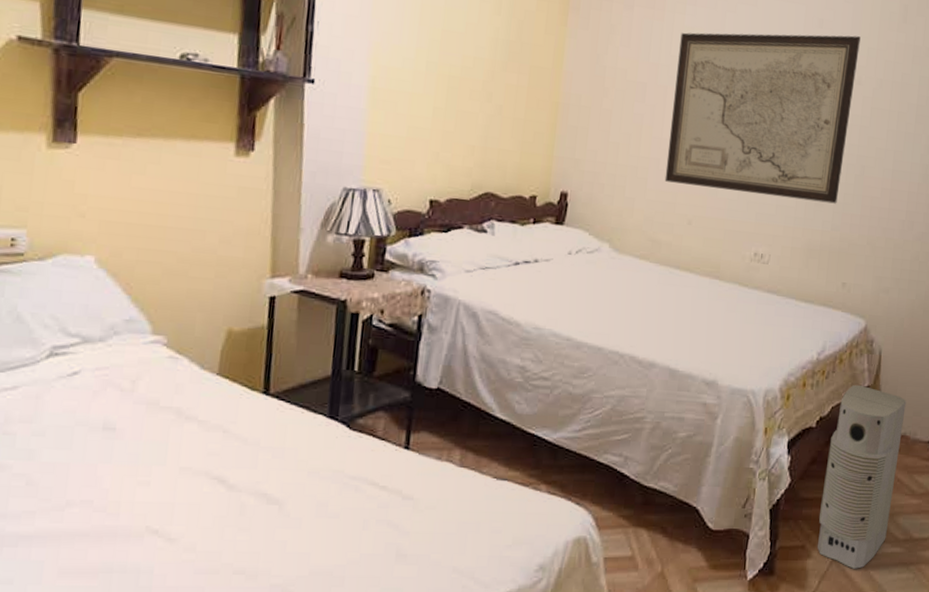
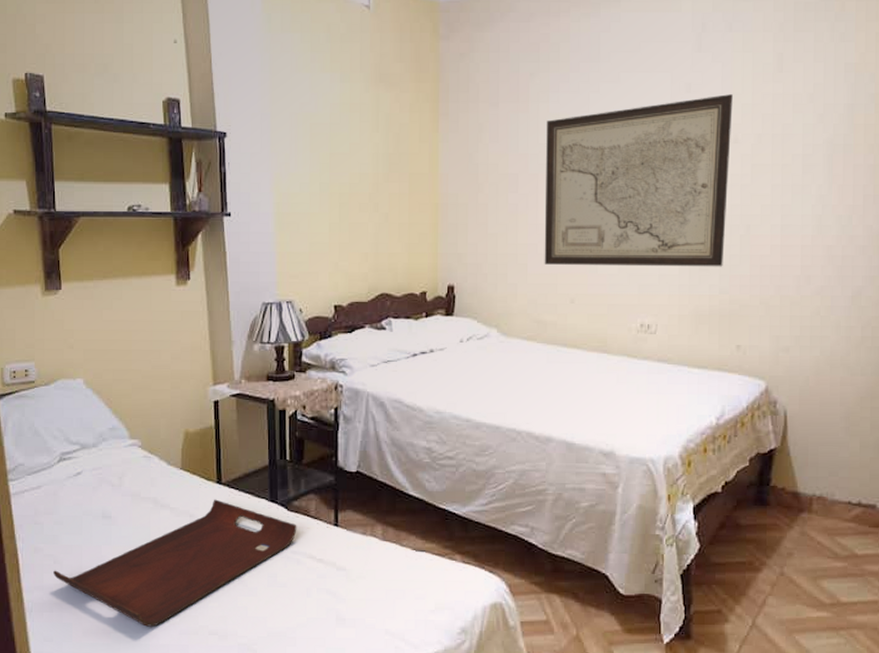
serving tray: none [23,412,360,565] -> present [53,499,297,627]
air purifier: present [817,385,906,569] -> none [733,448,820,634]

